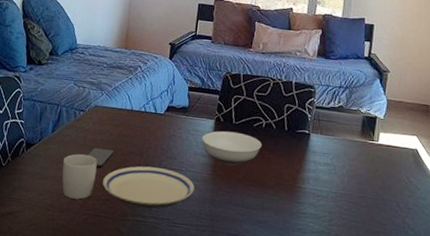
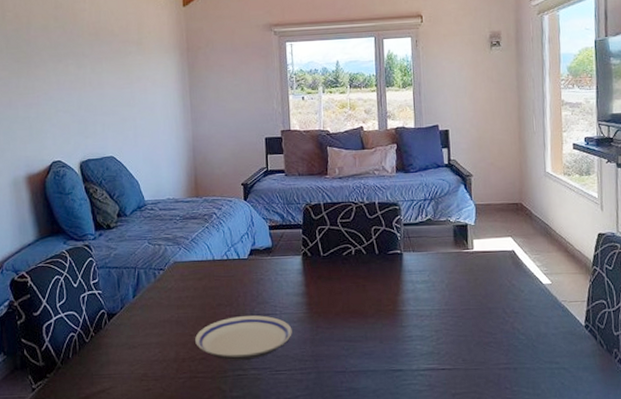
mug: present [61,153,98,200] -> none [149,314,187,364]
smartphone: present [87,147,115,168] -> none [174,305,202,326]
bowl: present [202,131,262,166] -> none [292,264,355,300]

